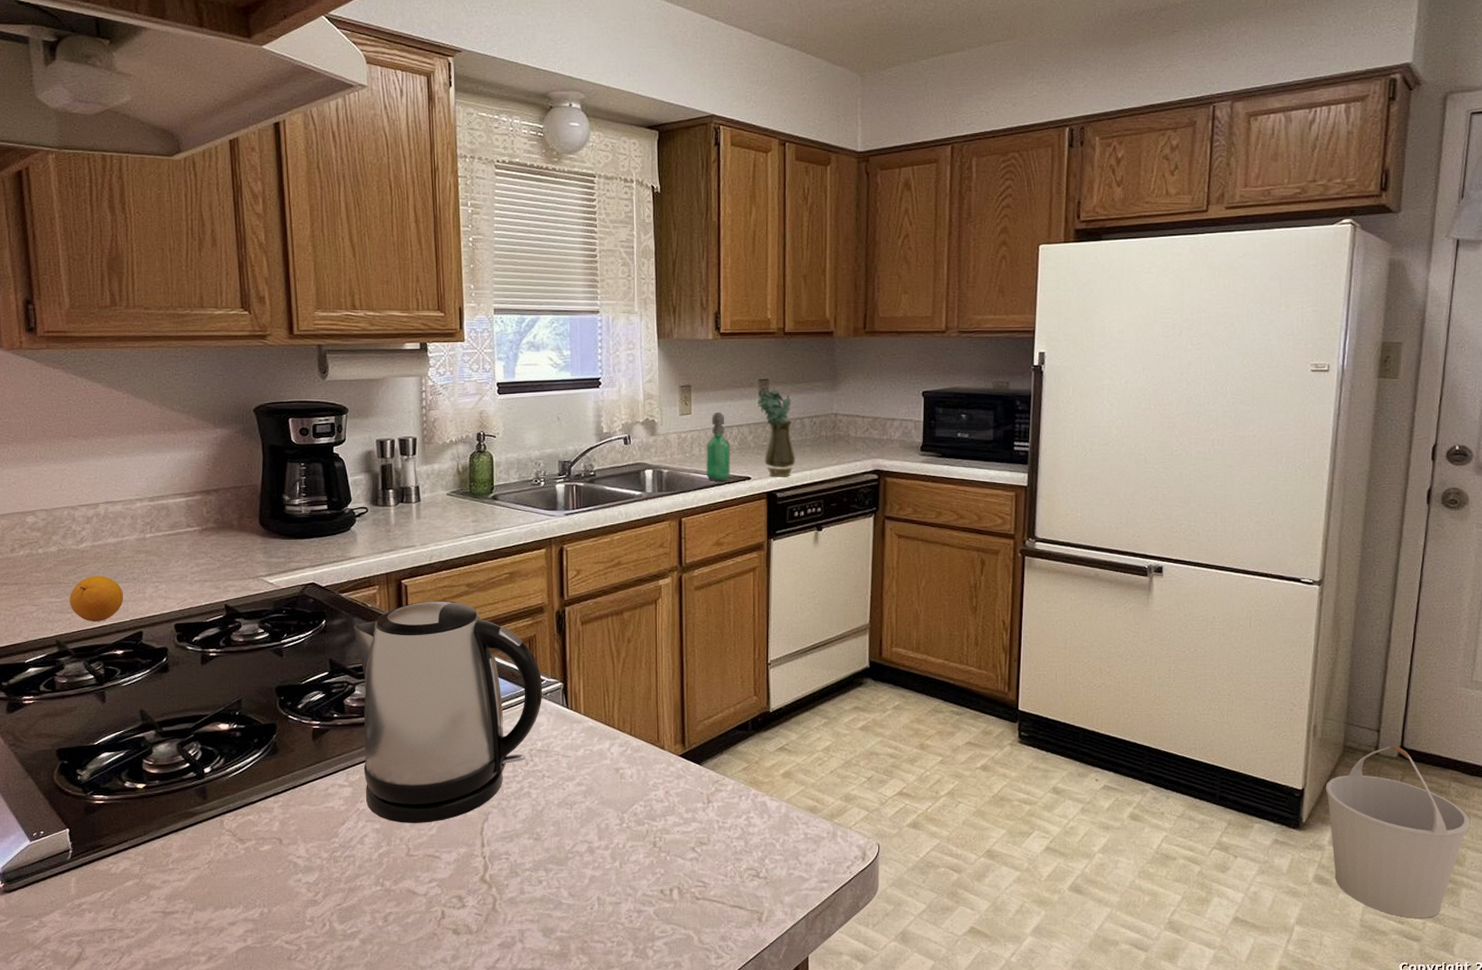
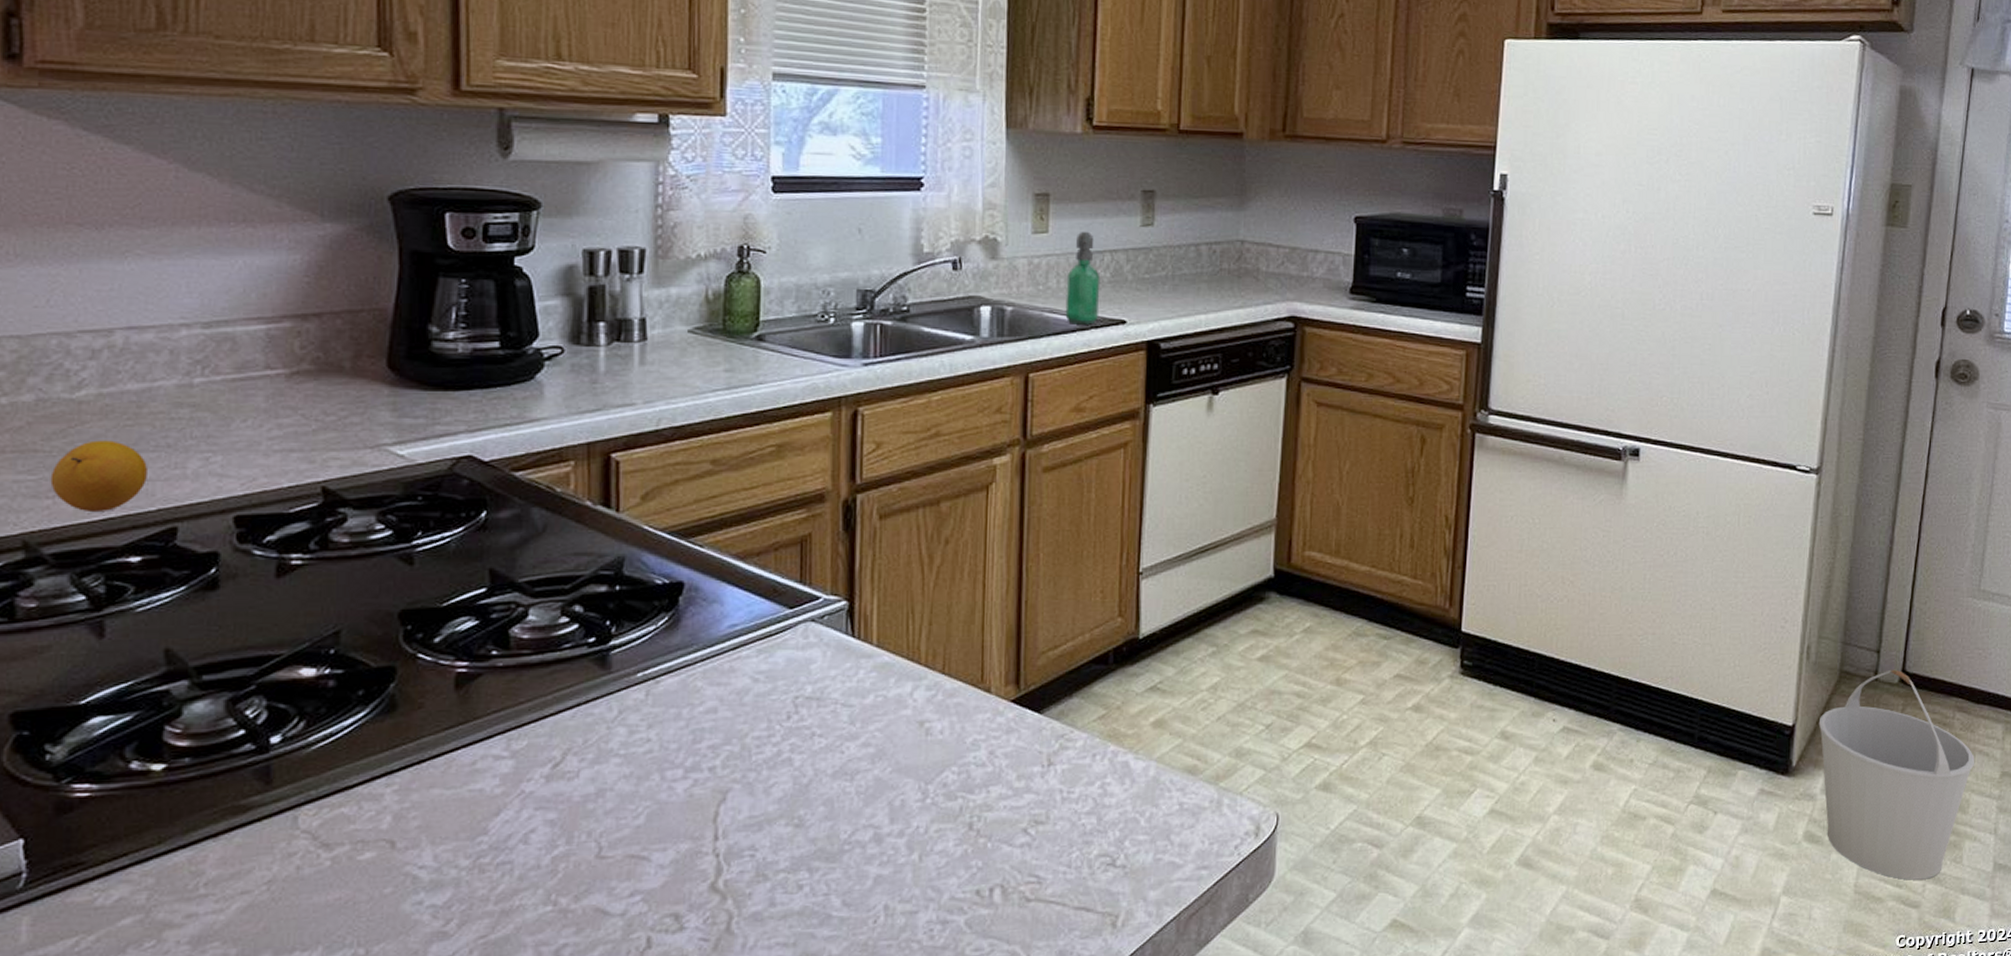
kettle: present [353,601,543,823] -> none [531,484,818,810]
vase: present [758,385,795,477] -> none [1139,198,1187,322]

